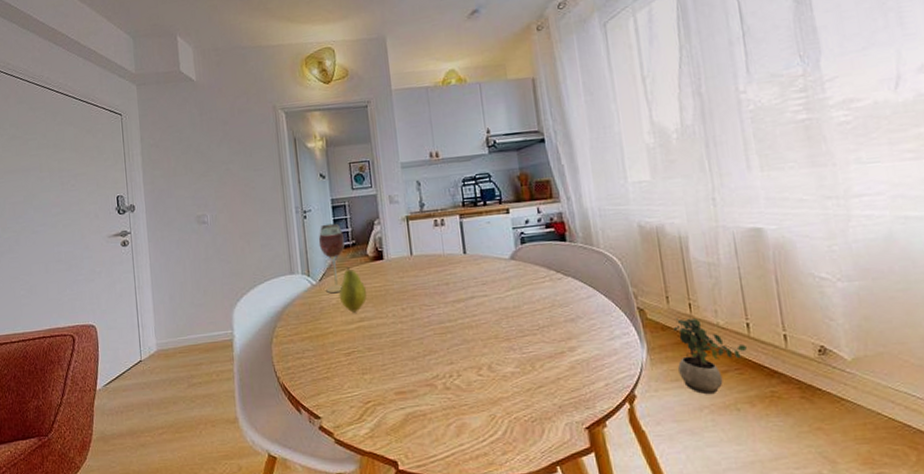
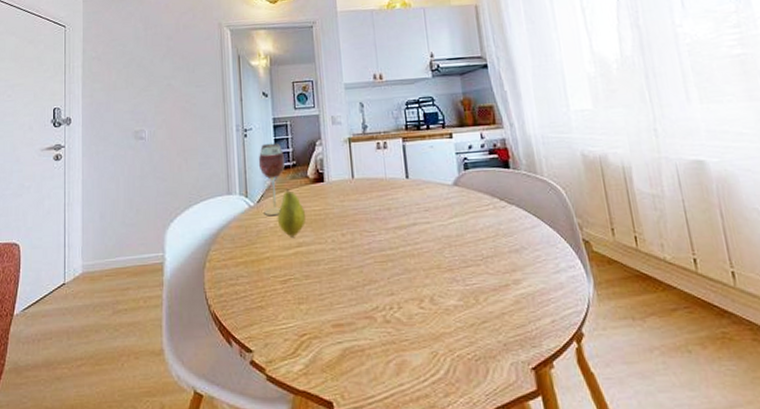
potted plant: present [673,317,747,395] -> none [619,250,695,335]

